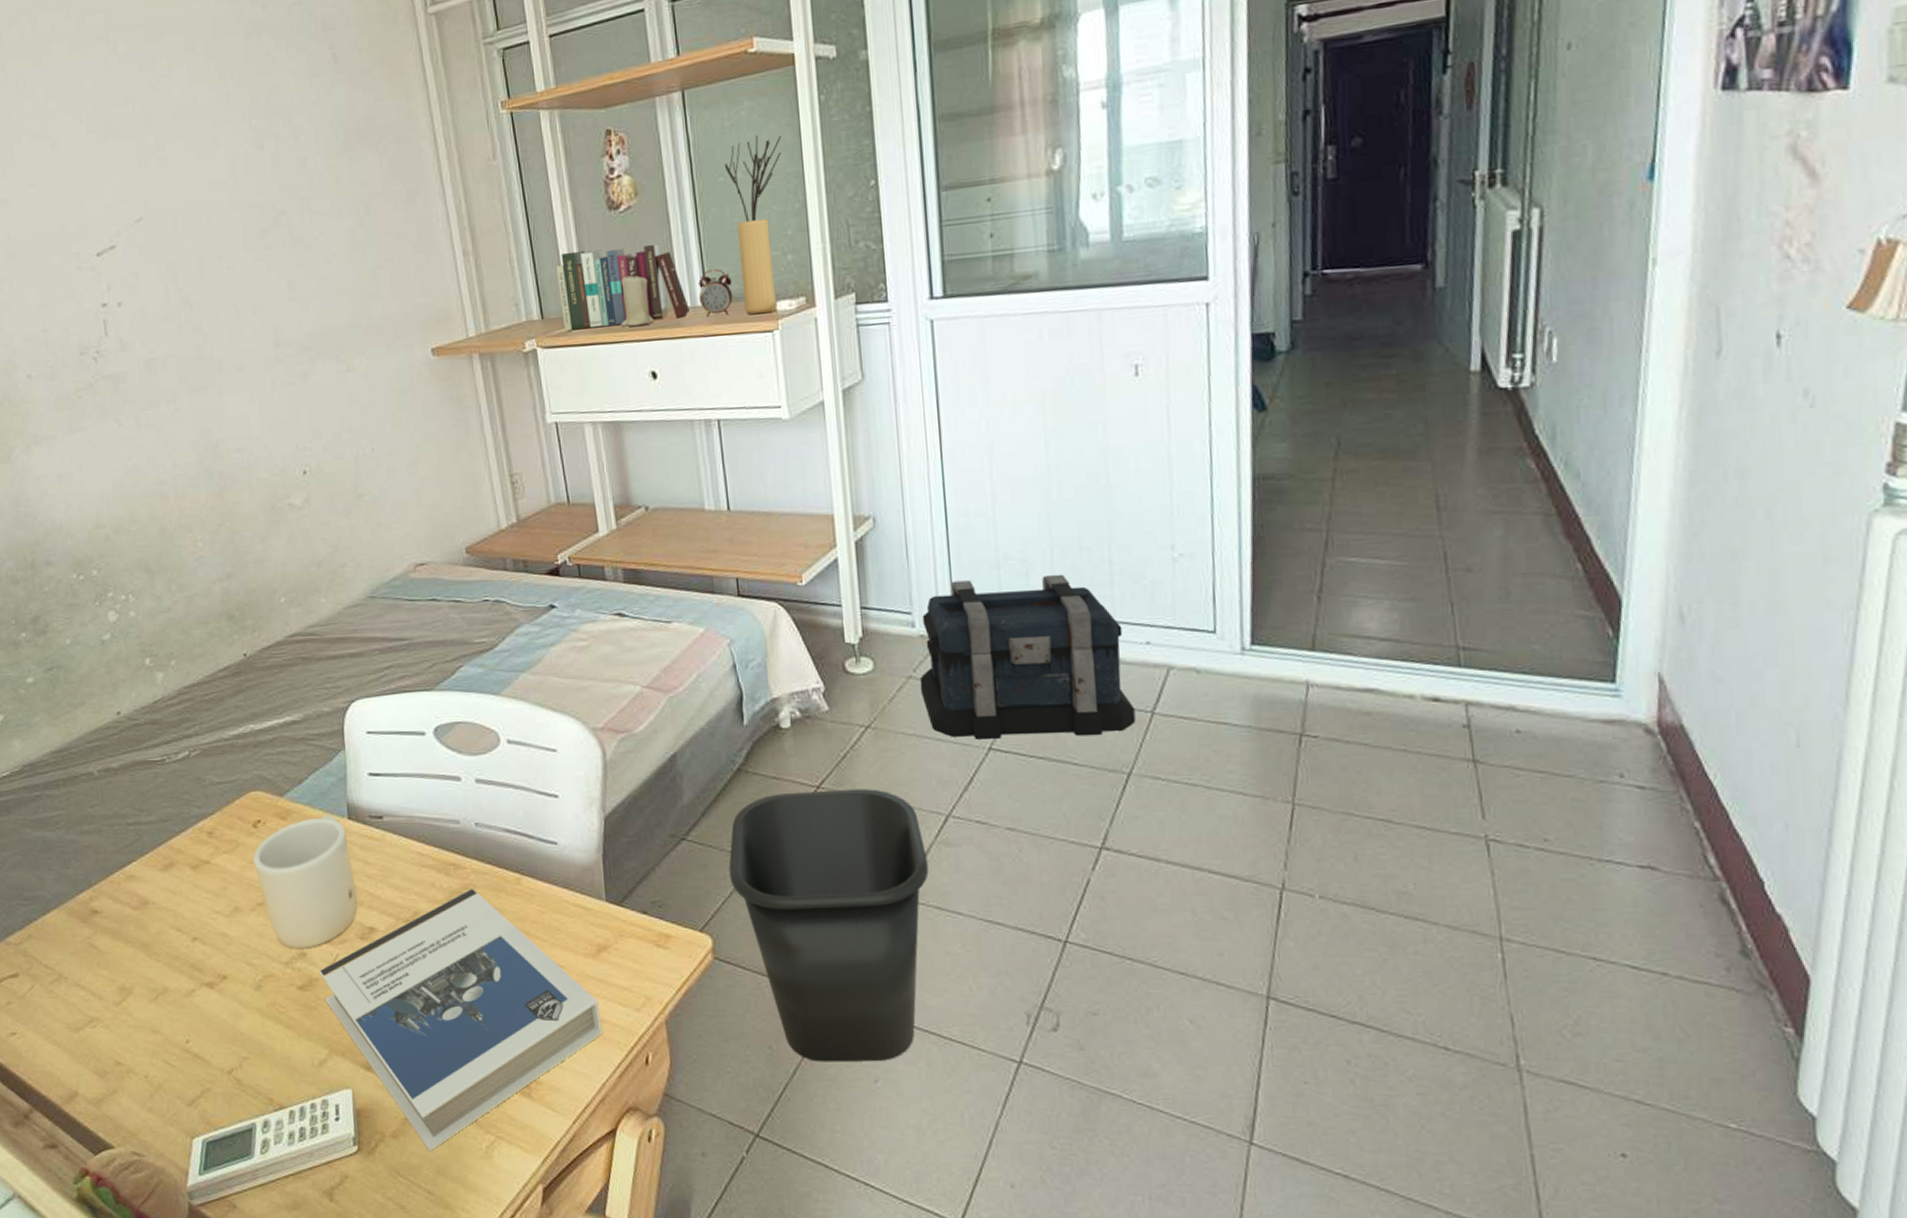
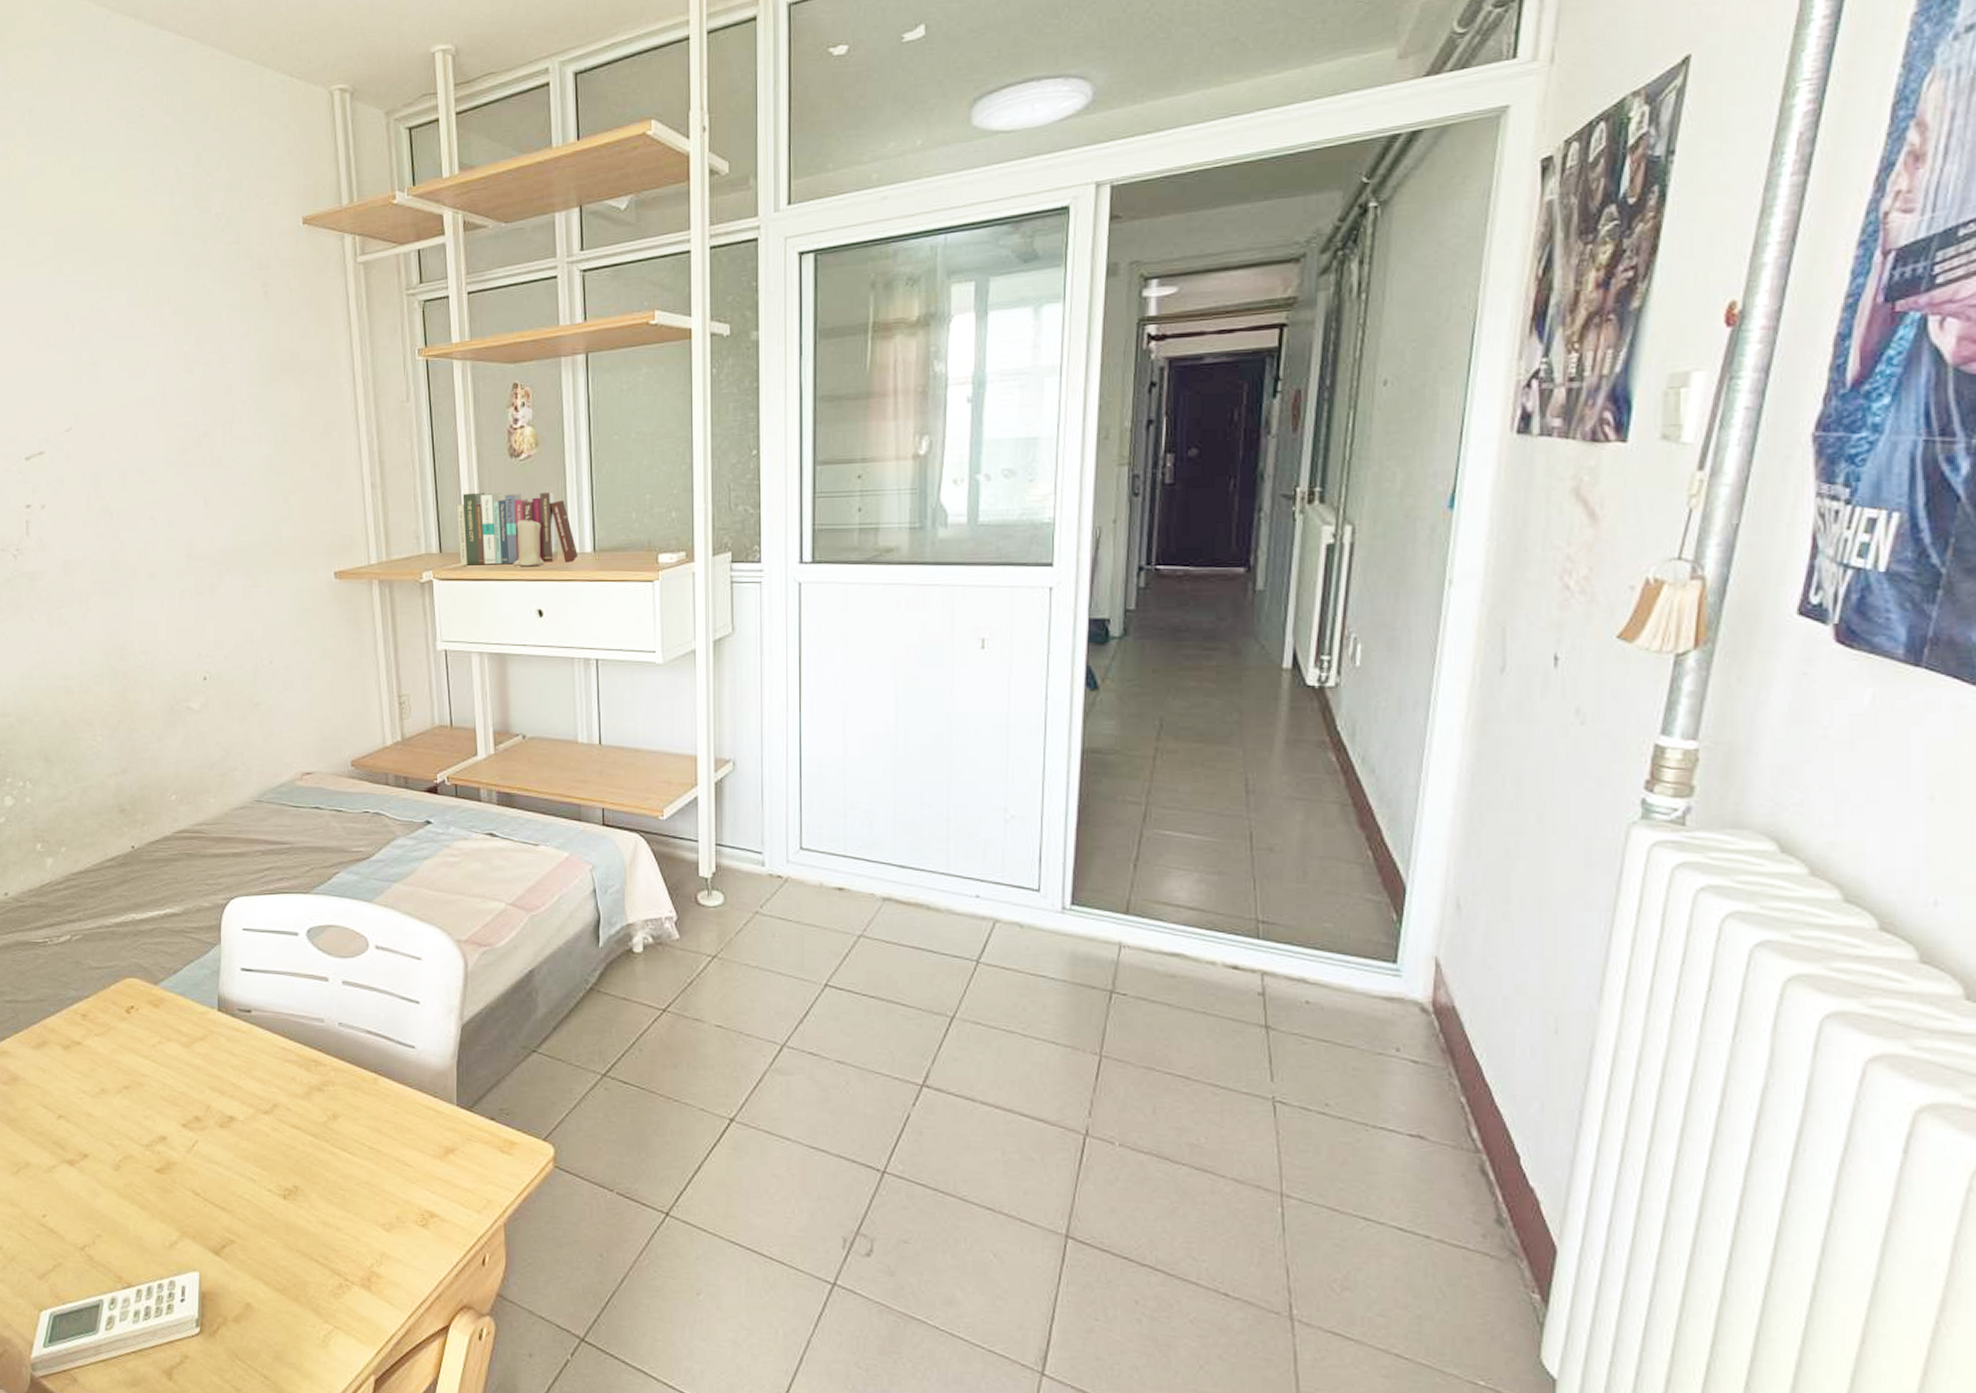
mug: present [253,815,358,950] -> none [124,1005,221,1133]
hardback book: present [319,888,603,1152] -> none [177,1084,444,1338]
alarm clock: present [698,268,734,317] -> none [587,519,619,563]
vase: present [724,135,782,315] -> none [620,400,674,565]
waste bin: present [728,789,929,1062] -> none [575,1013,761,1276]
storage crate: present [919,574,1136,739] -> none [765,826,962,980]

